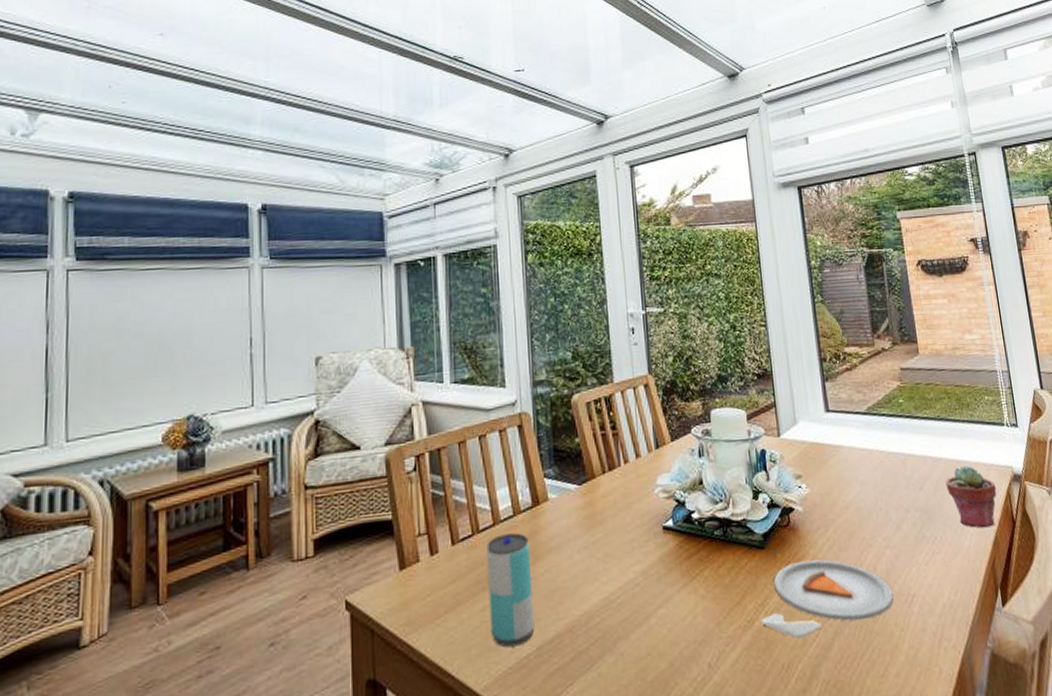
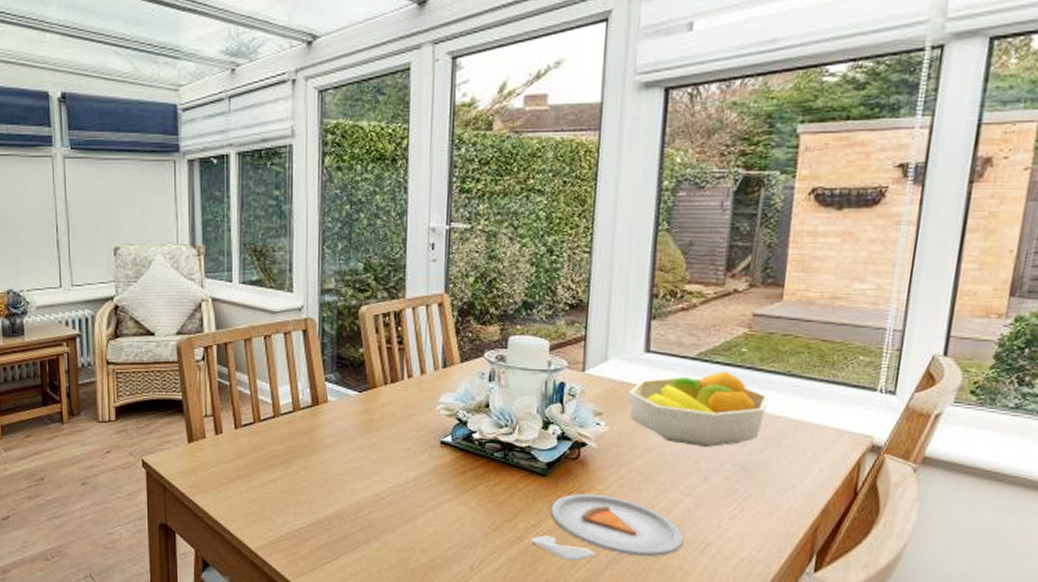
beverage can: present [486,532,535,648] -> none [266,426,307,520]
fruit bowl: none [819,421,930,497] -> present [628,371,769,447]
potted succulent: present [945,465,997,528] -> none [778,427,844,494]

